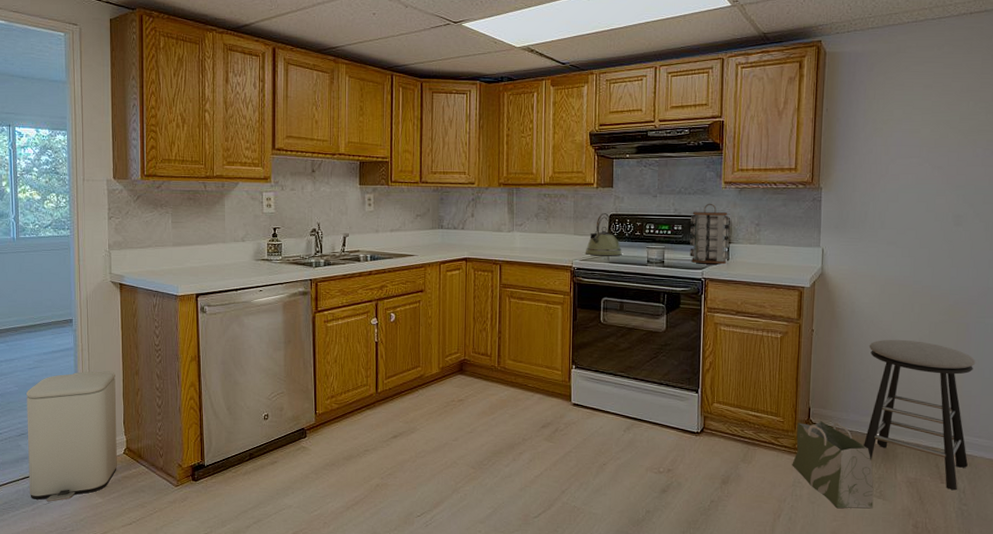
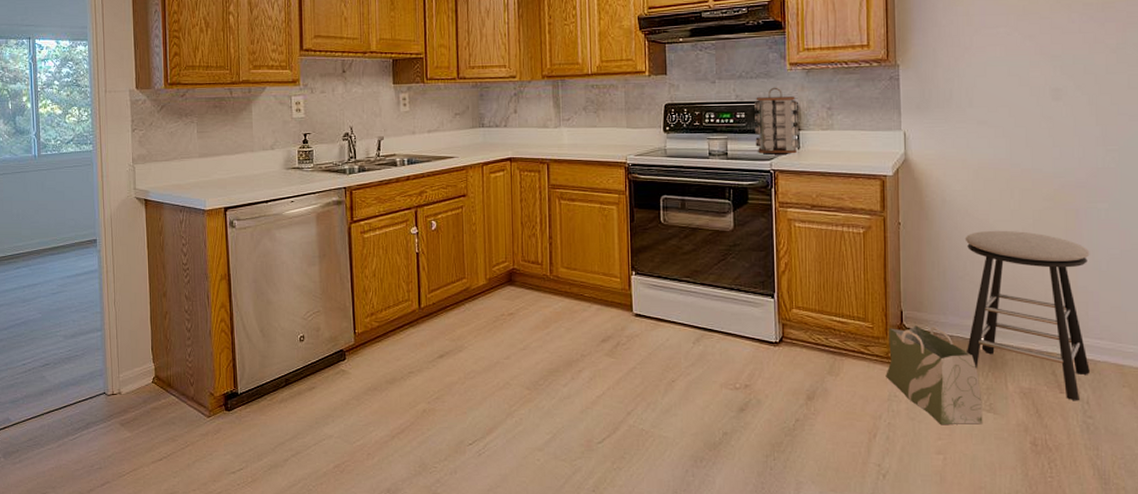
pedal bin: present [27,371,117,502] -> none [50,294,146,437]
kettle: present [585,213,622,256] -> none [639,103,681,150]

